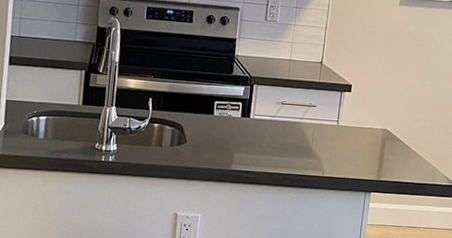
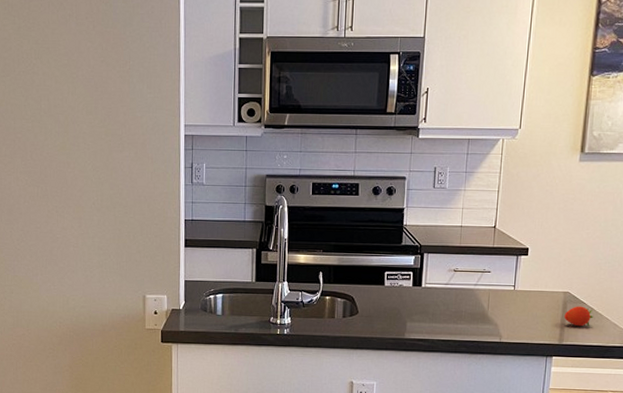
fruit: none [382,143,409,164] -> present [564,306,593,327]

